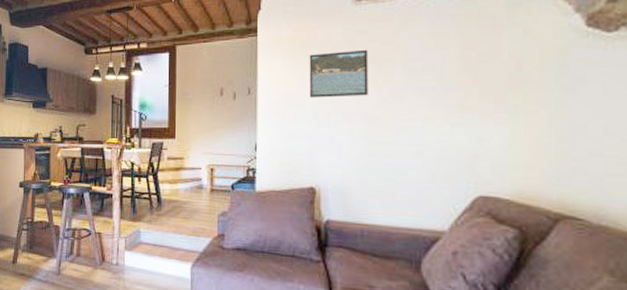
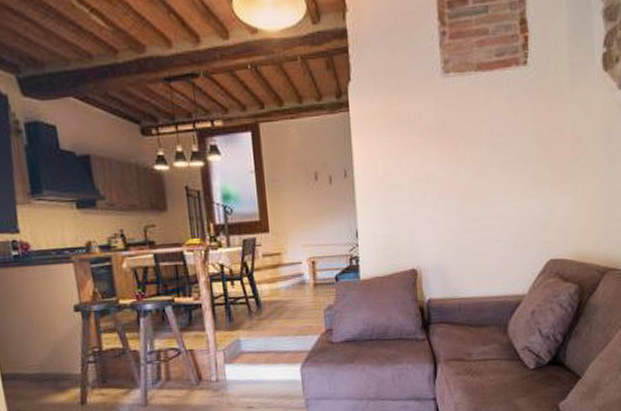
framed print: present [309,49,369,98] -> none [403,125,460,178]

